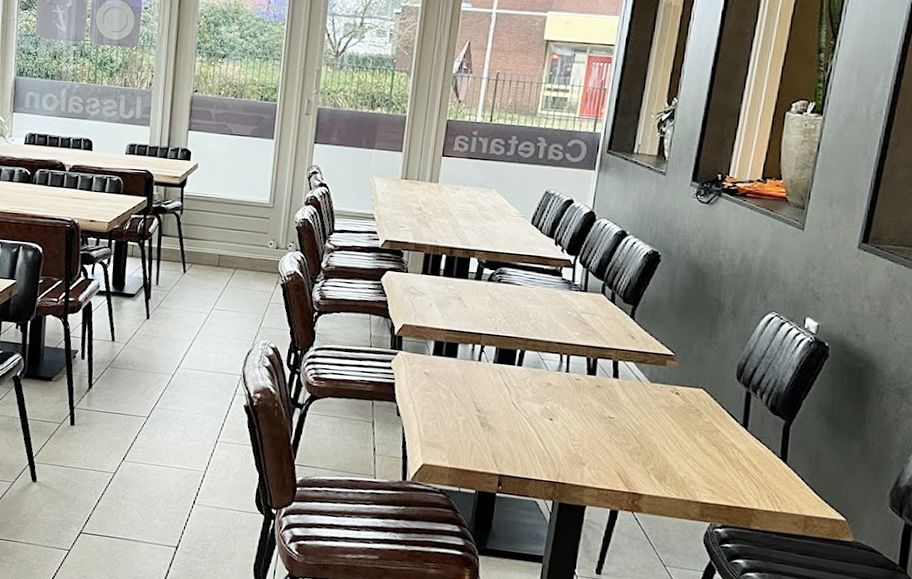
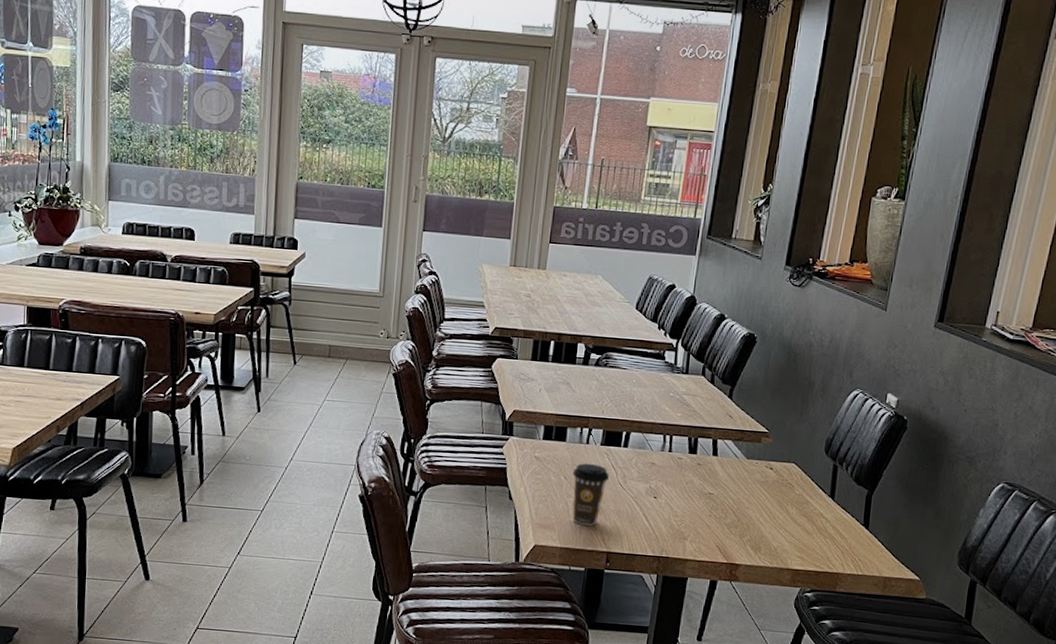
coffee cup: none [463,381,503,446] -> present [572,463,610,526]

